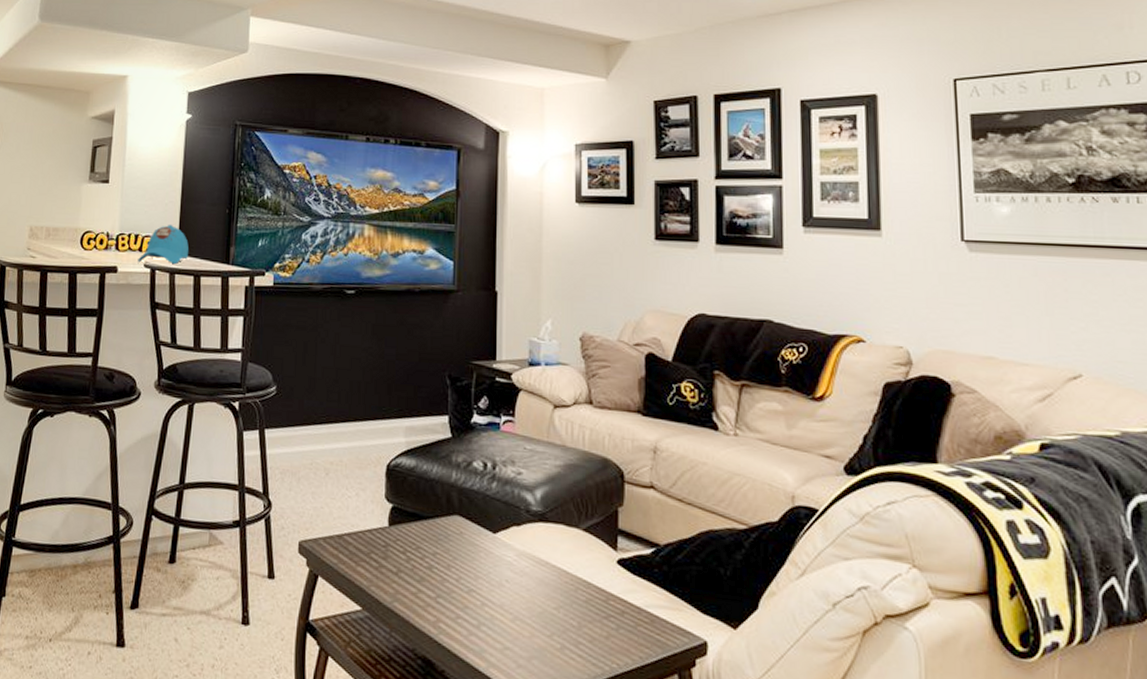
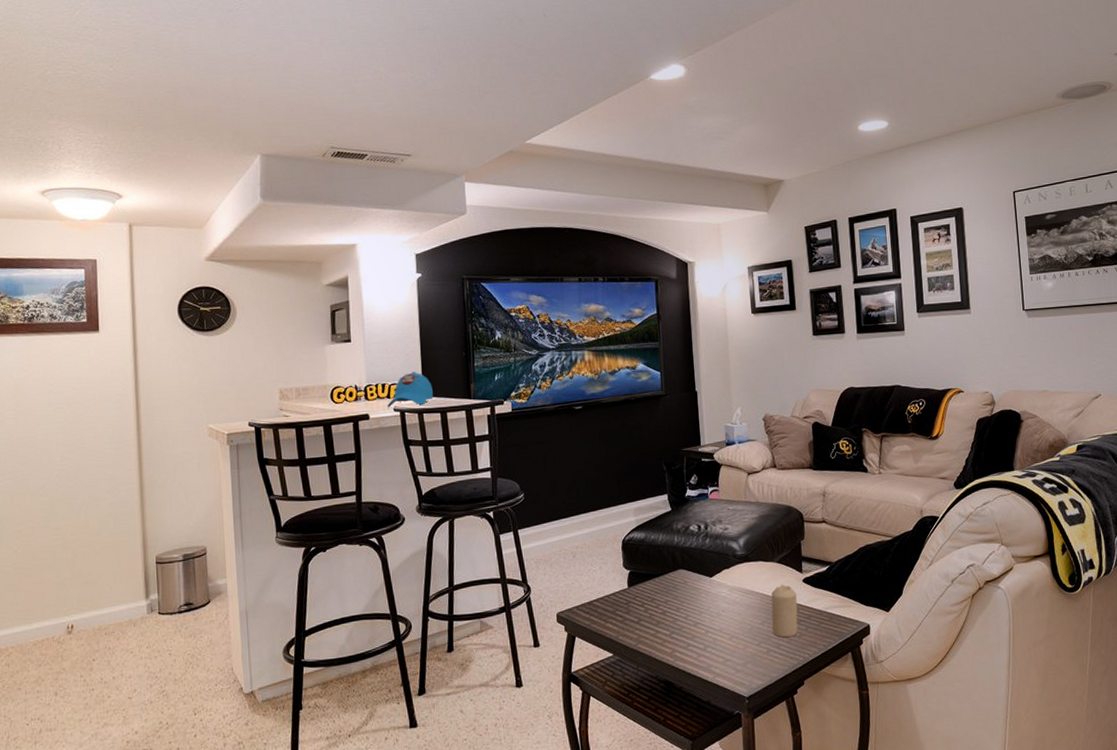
candle: none [570,562,608,636] -> present [771,585,798,638]

